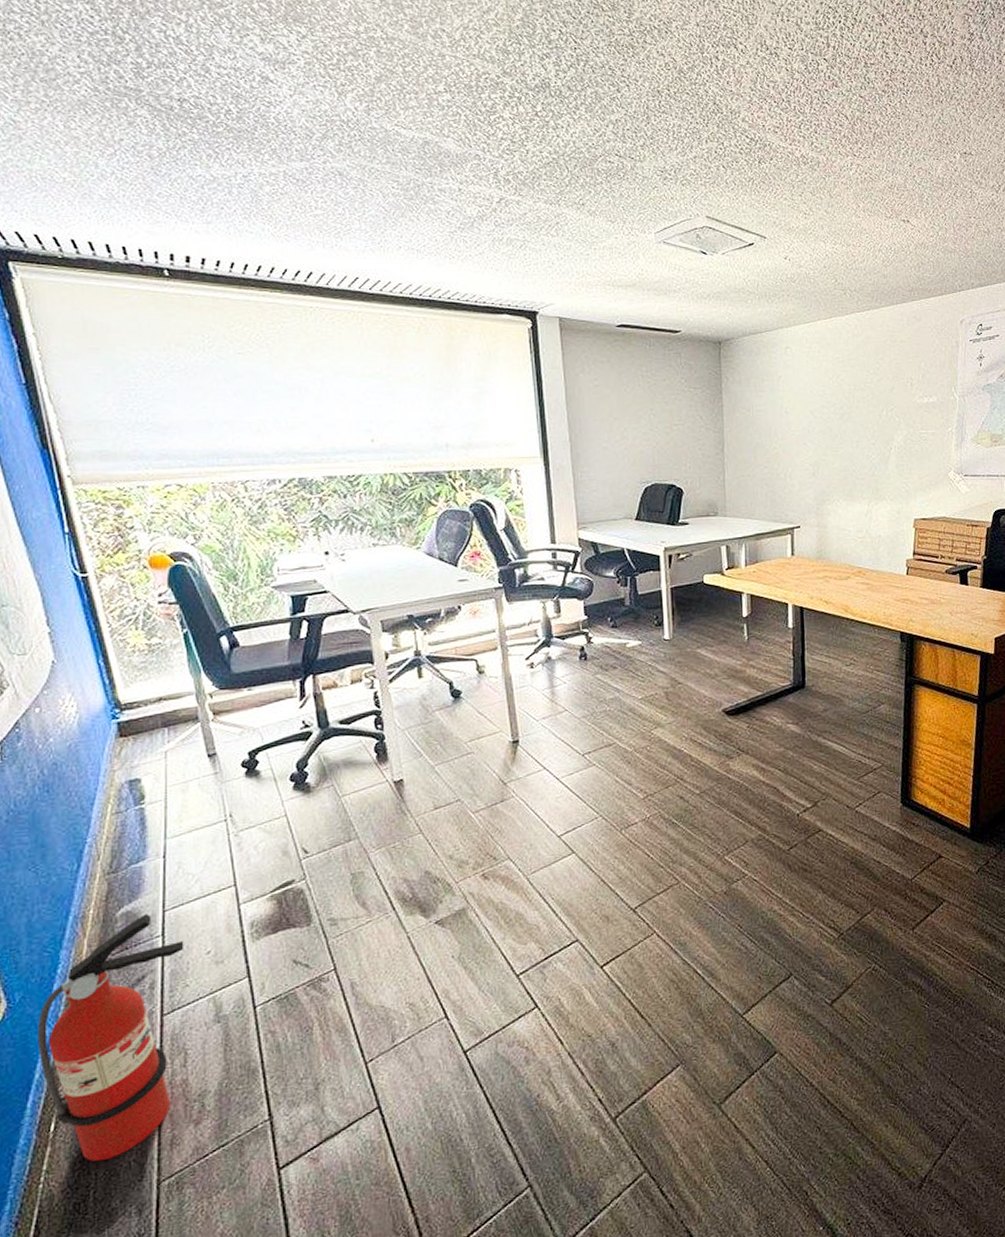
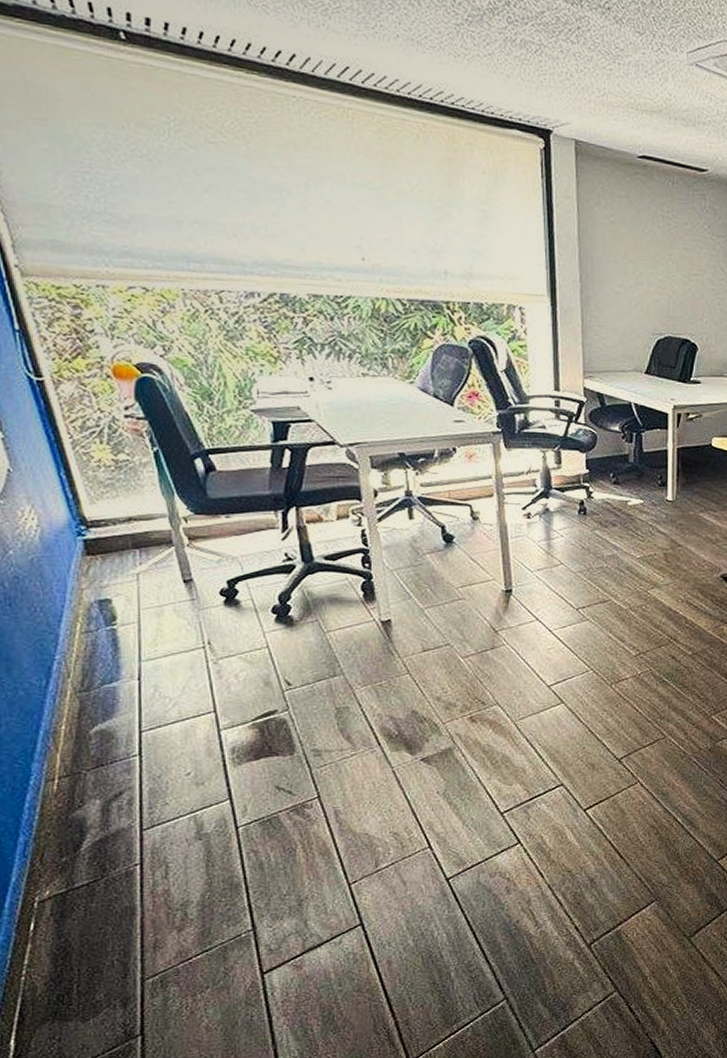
fire extinguisher: present [37,913,184,1162] -> none [11,733,163,960]

